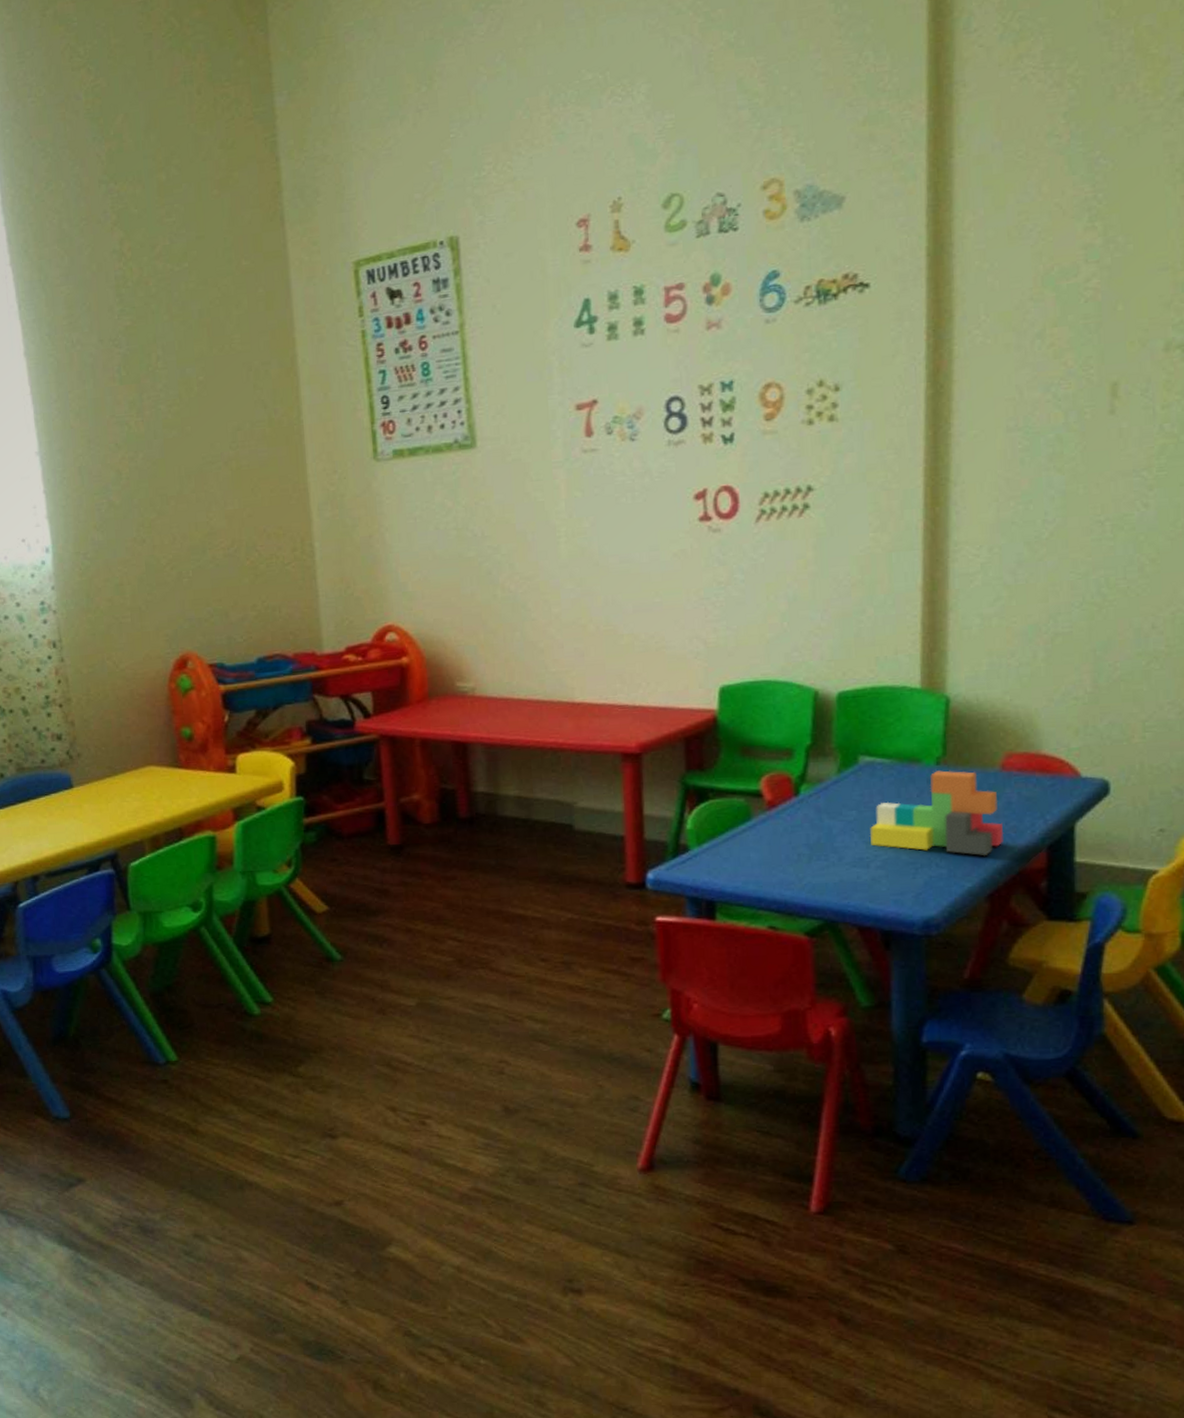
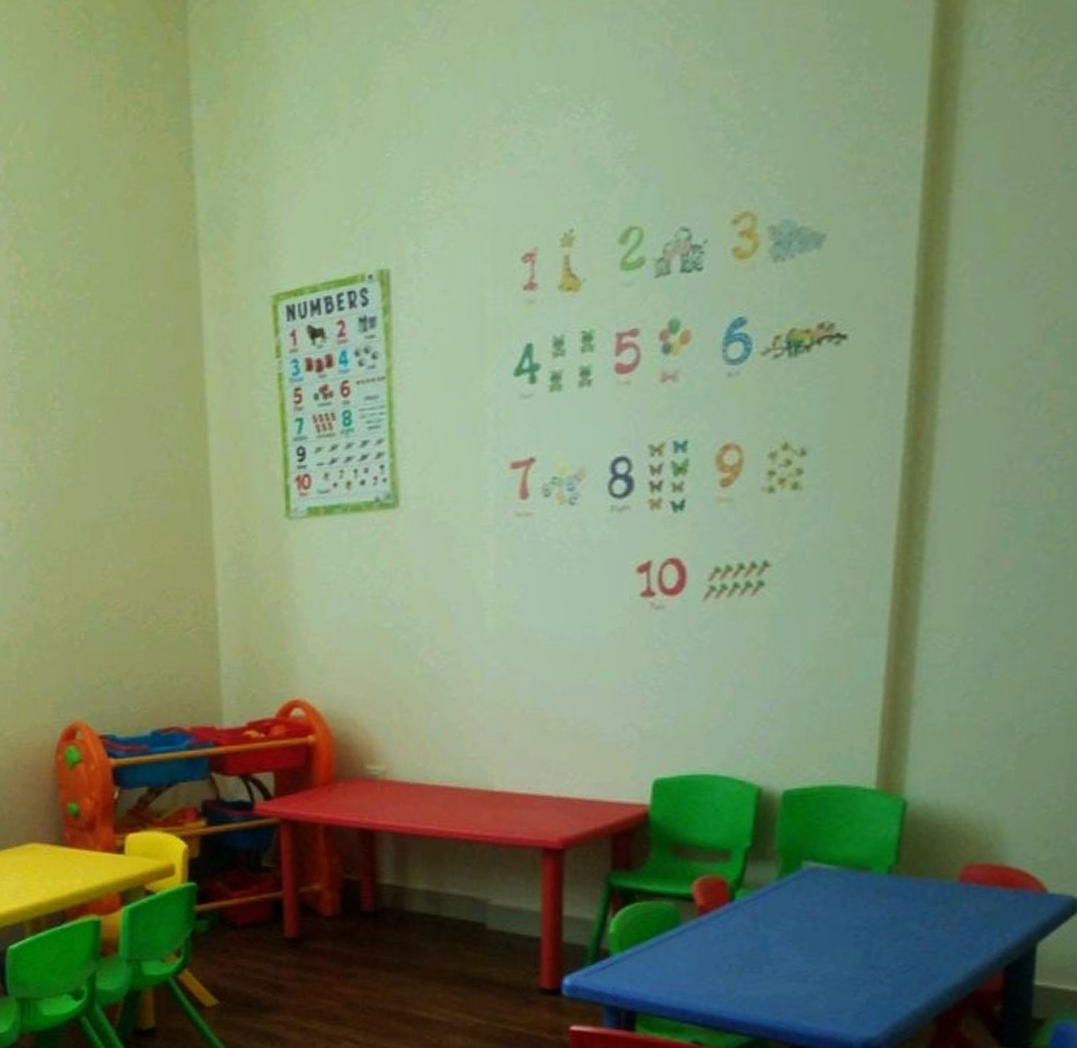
building blocks: present [869,770,1004,857] -> none [808,880,958,975]

